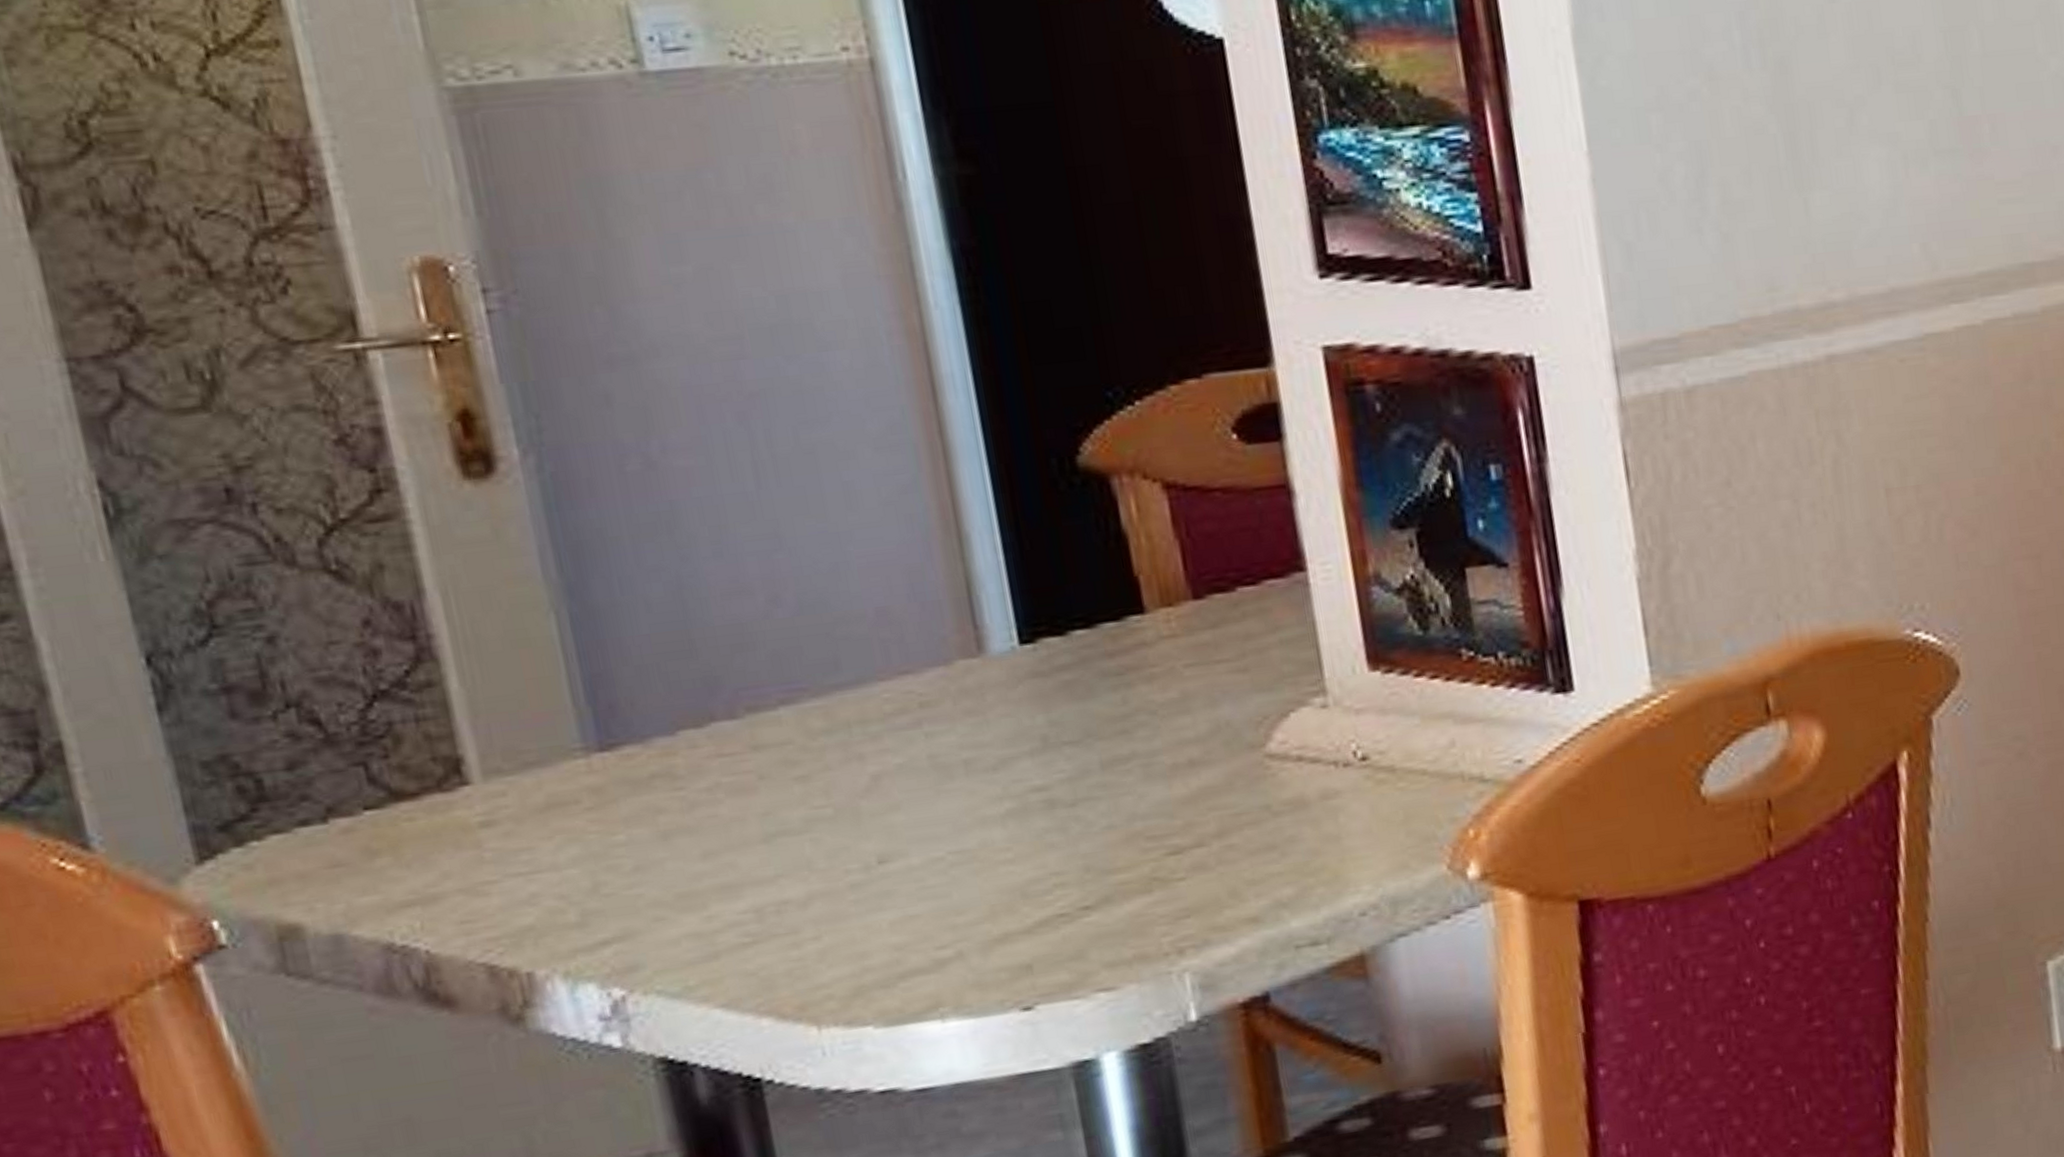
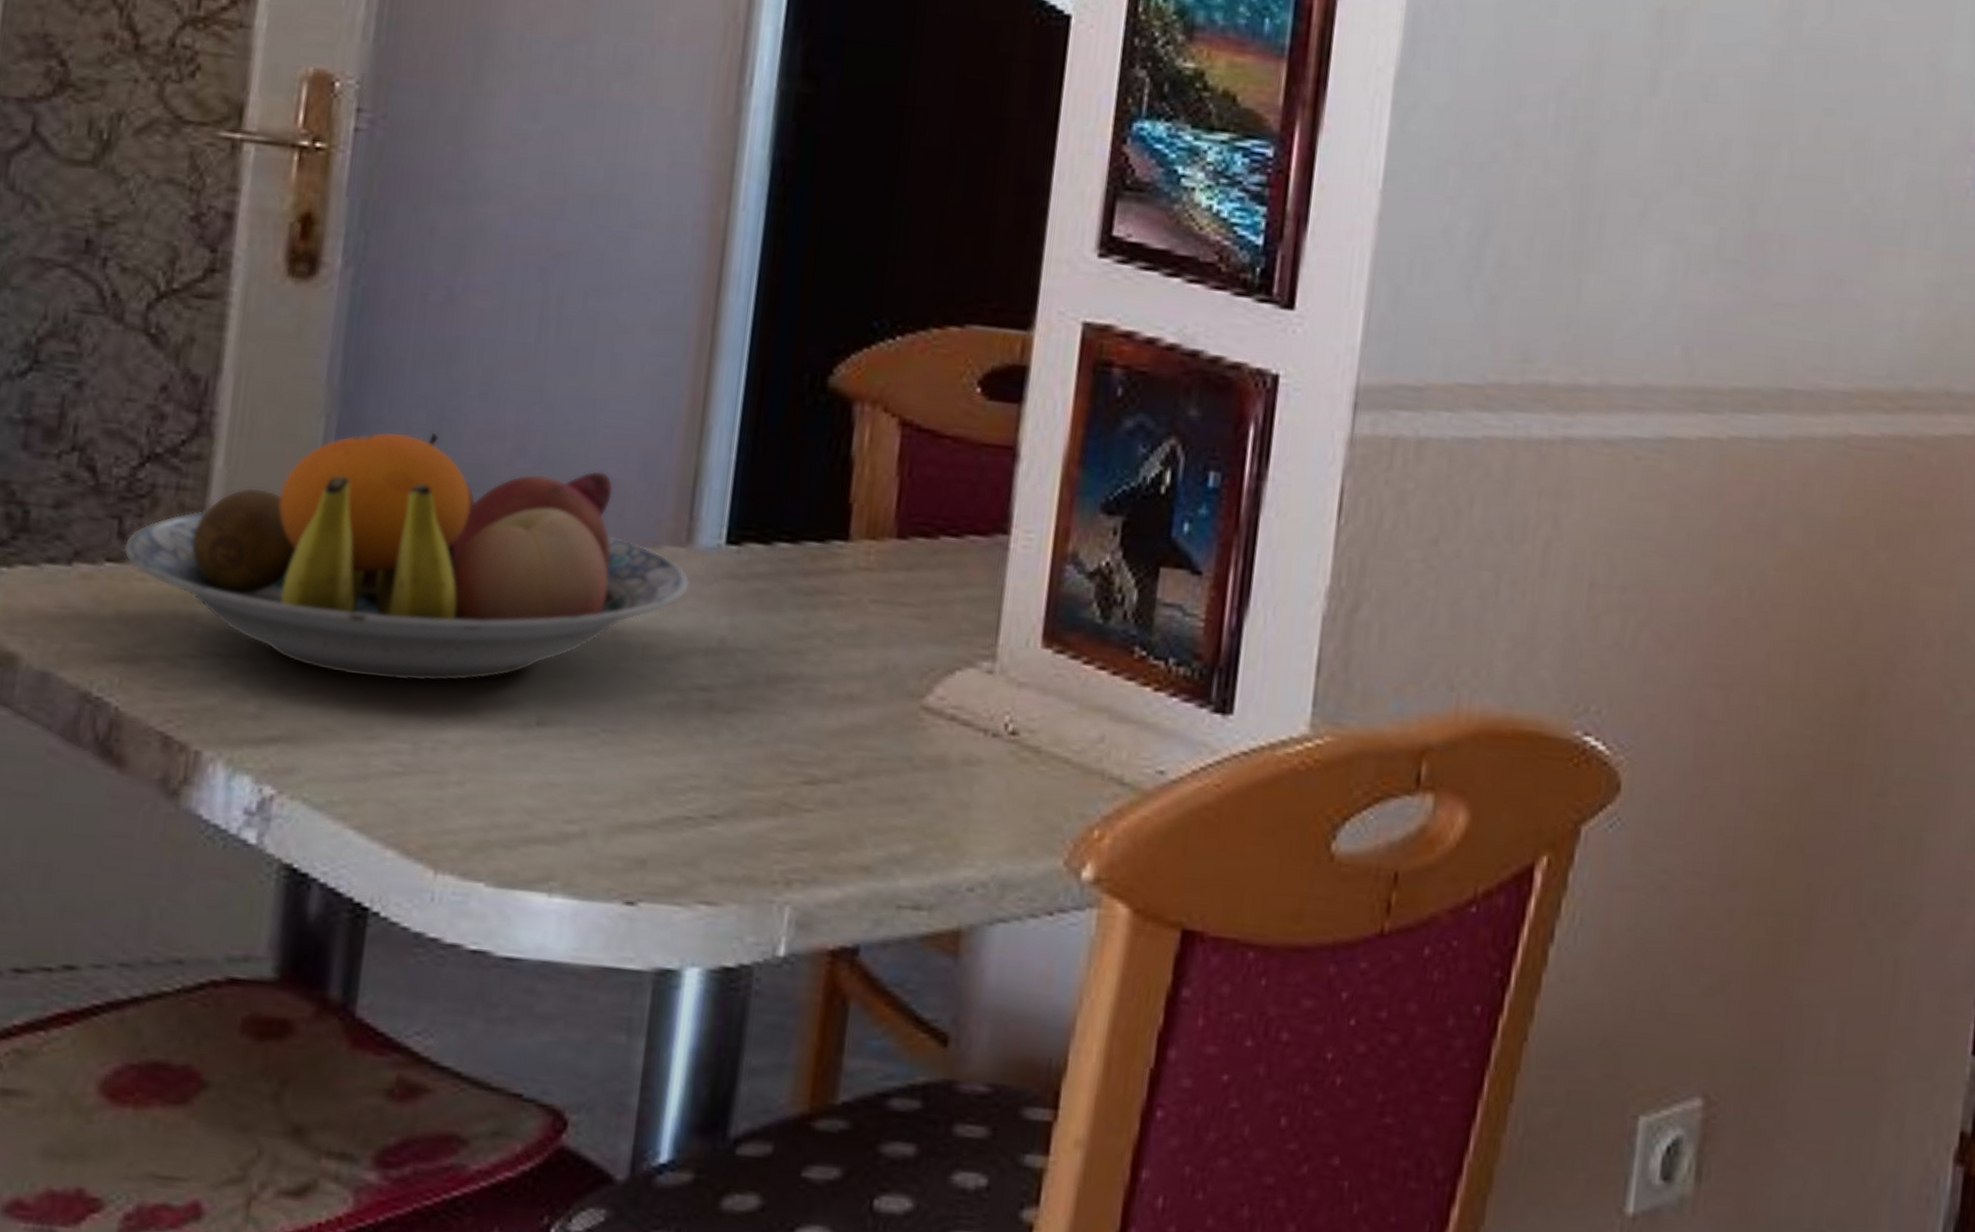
fruit bowl: none [378,601,995,864] -> present [123,431,690,682]

